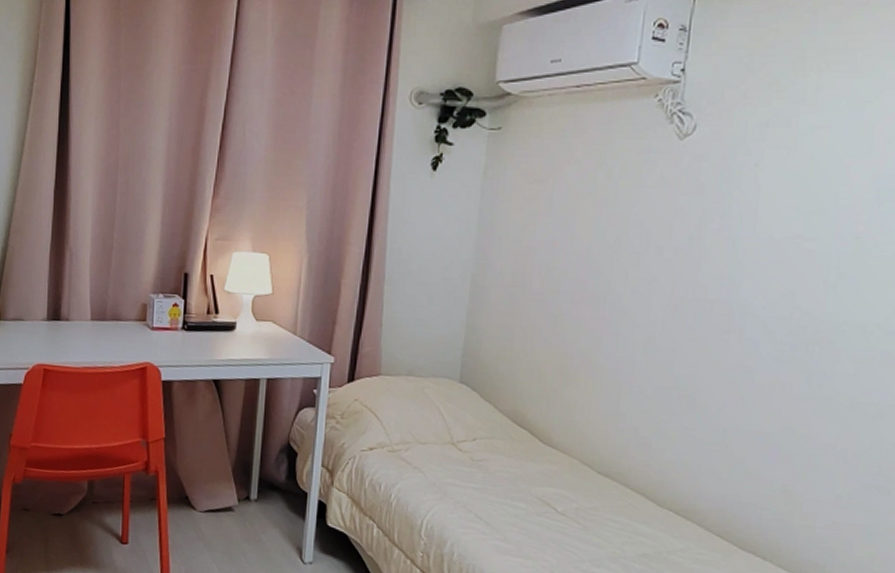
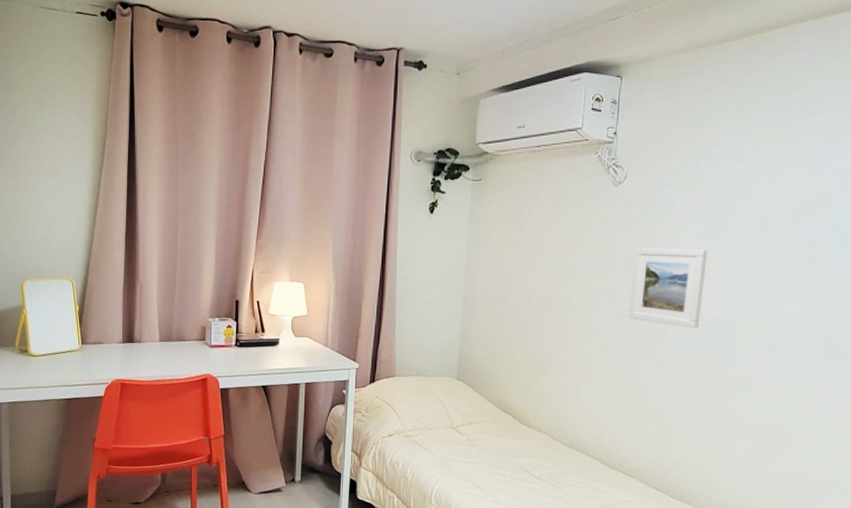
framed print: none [691,220,805,329] -> present [628,248,708,328]

